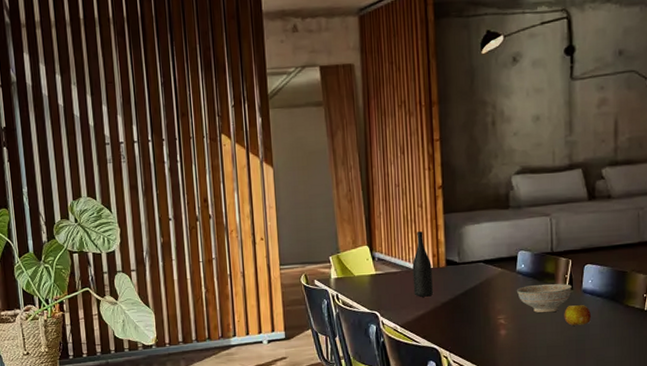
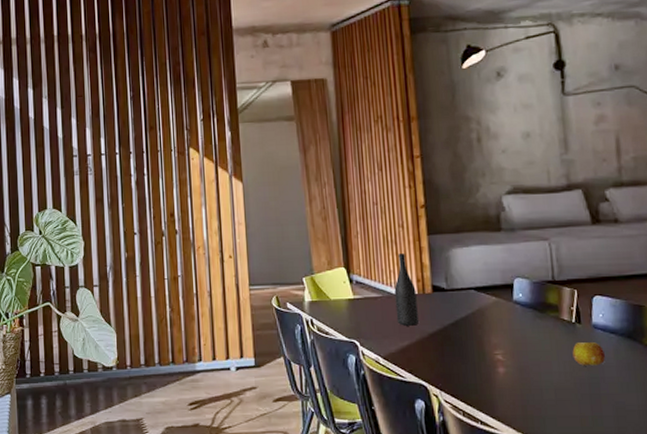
decorative bowl: present [516,283,572,313] -> none [514,316,580,350]

